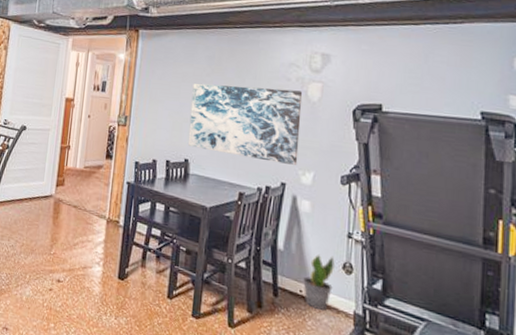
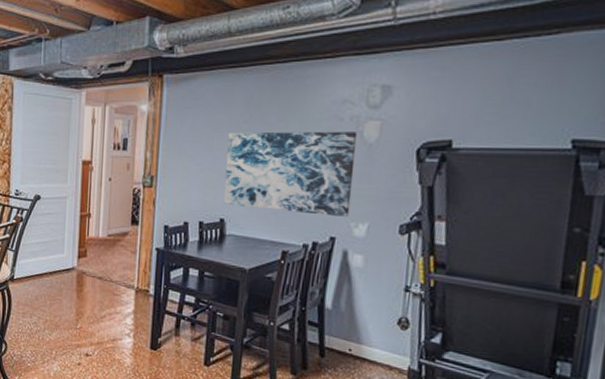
potted plant: present [303,254,335,311] -> none [353,310,389,368]

